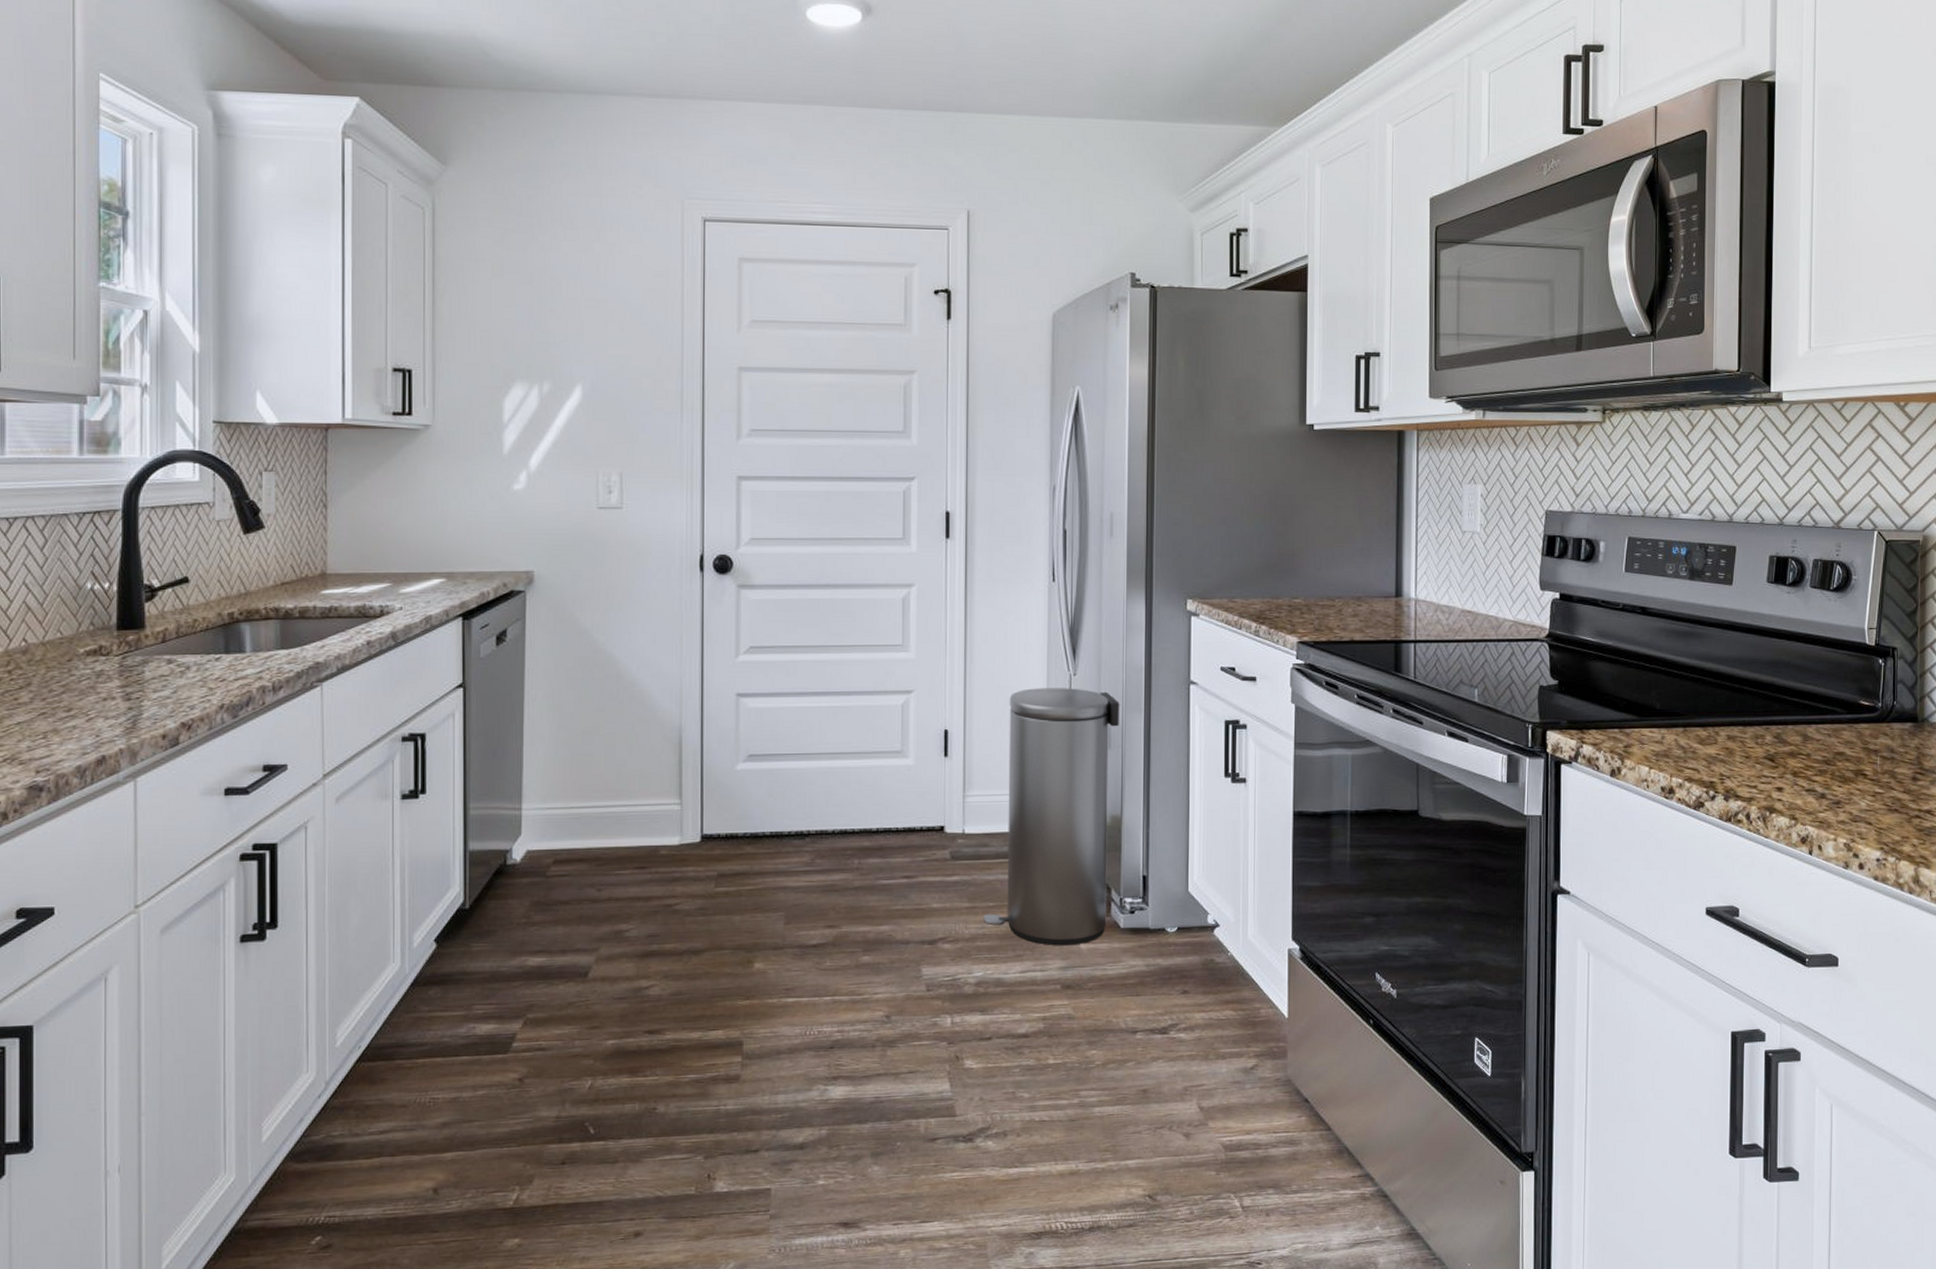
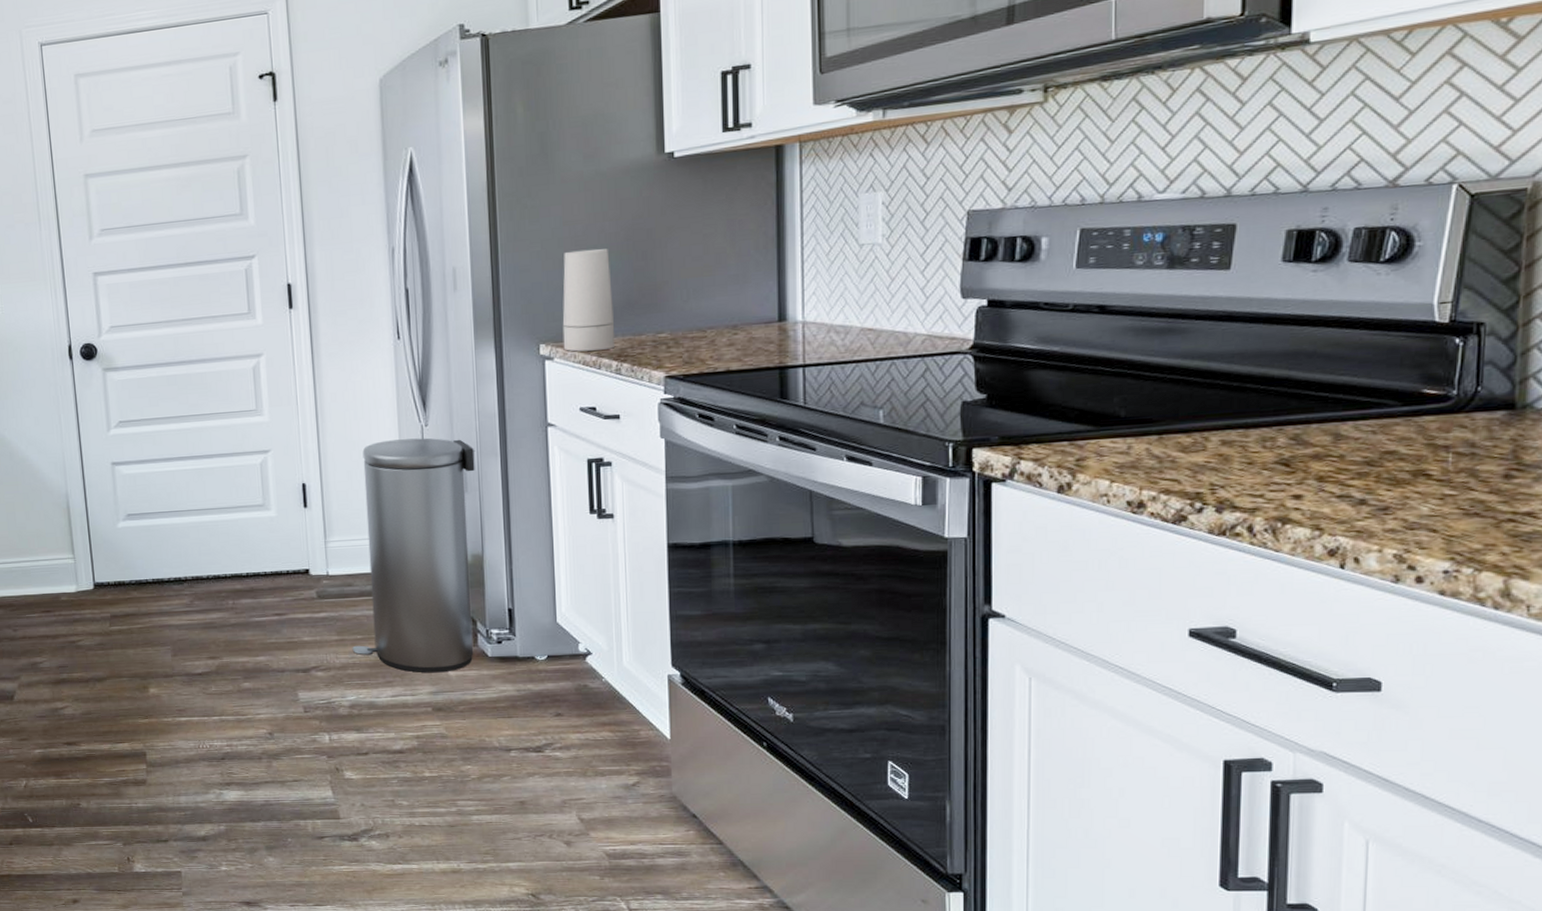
canister: none [1208,509,1255,610] -> present [562,248,614,352]

